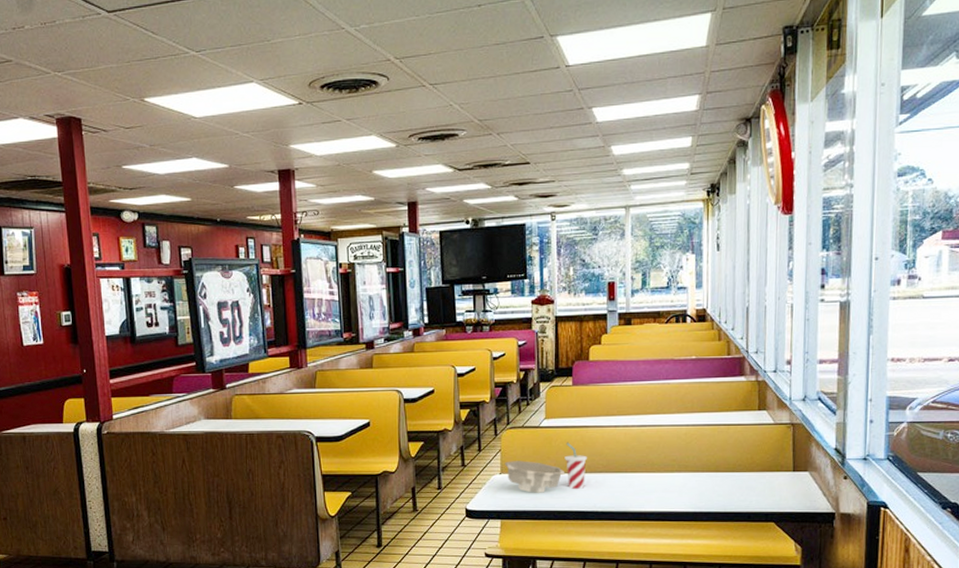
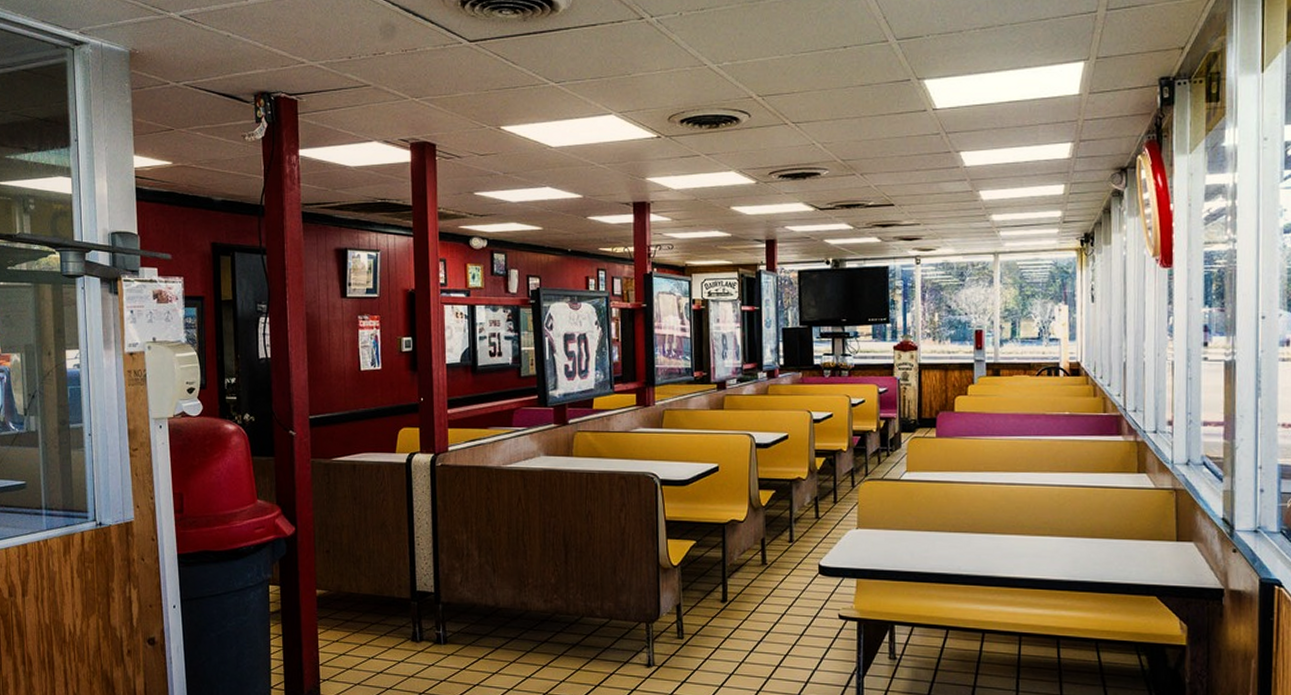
takeout container: present [504,461,566,493] -> none [861,515,928,552]
beverage cup: present [564,442,587,490] -> none [927,497,951,550]

